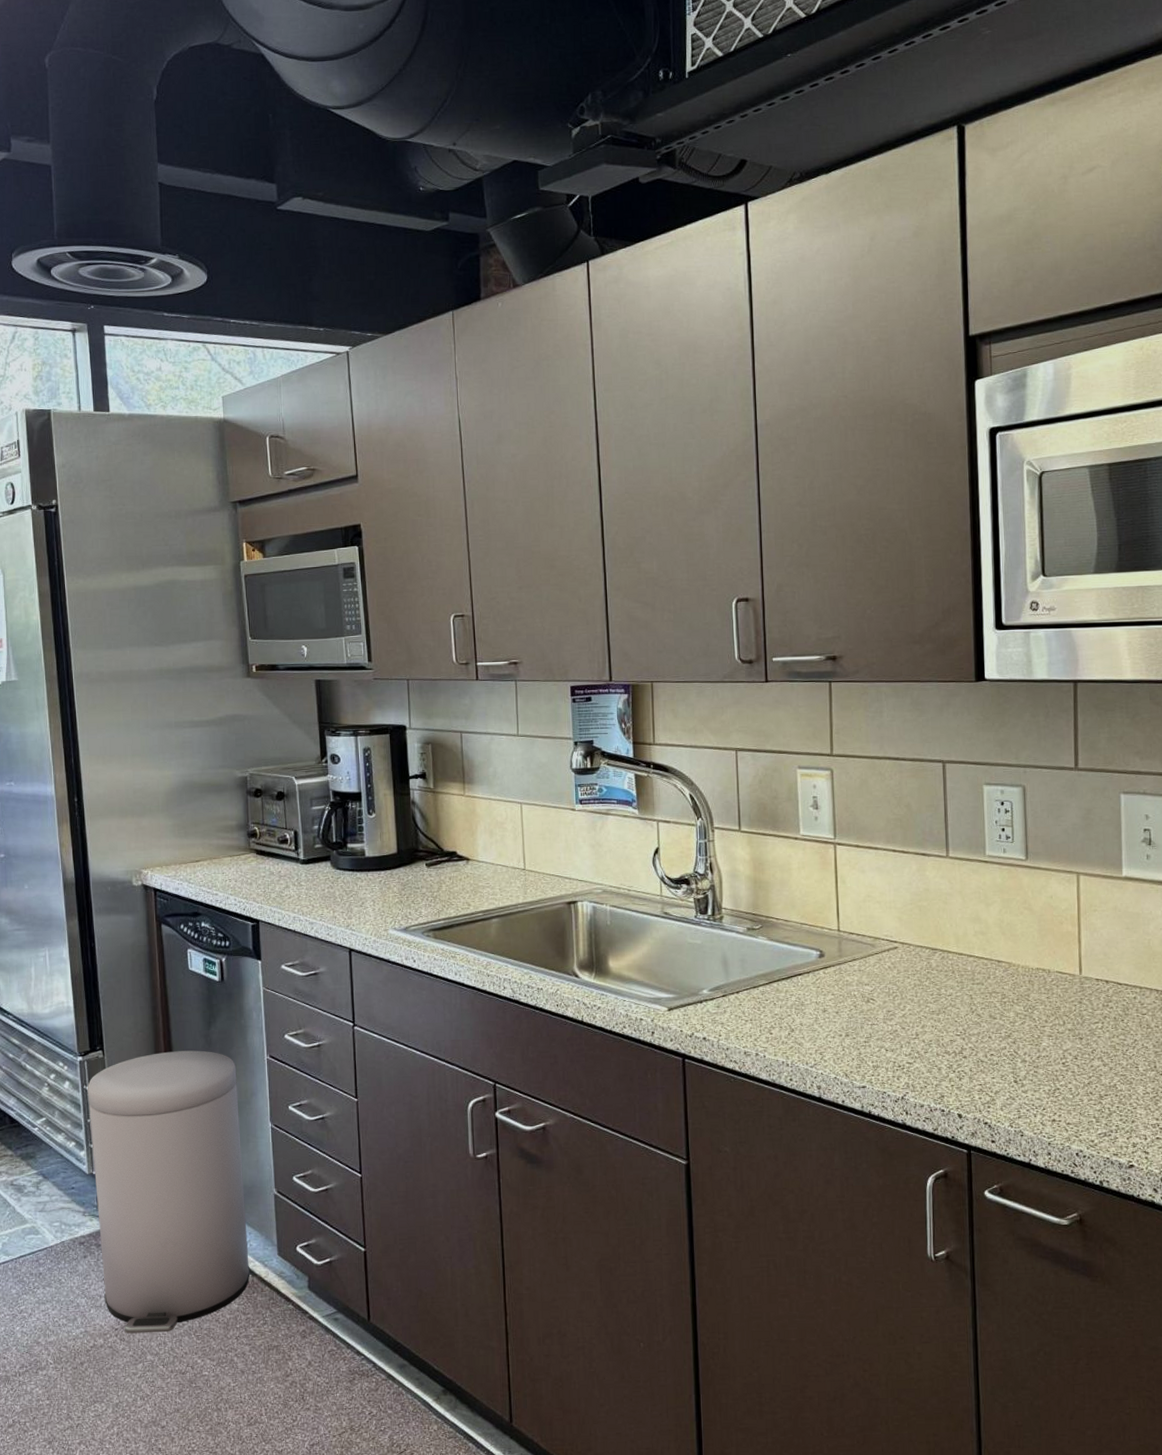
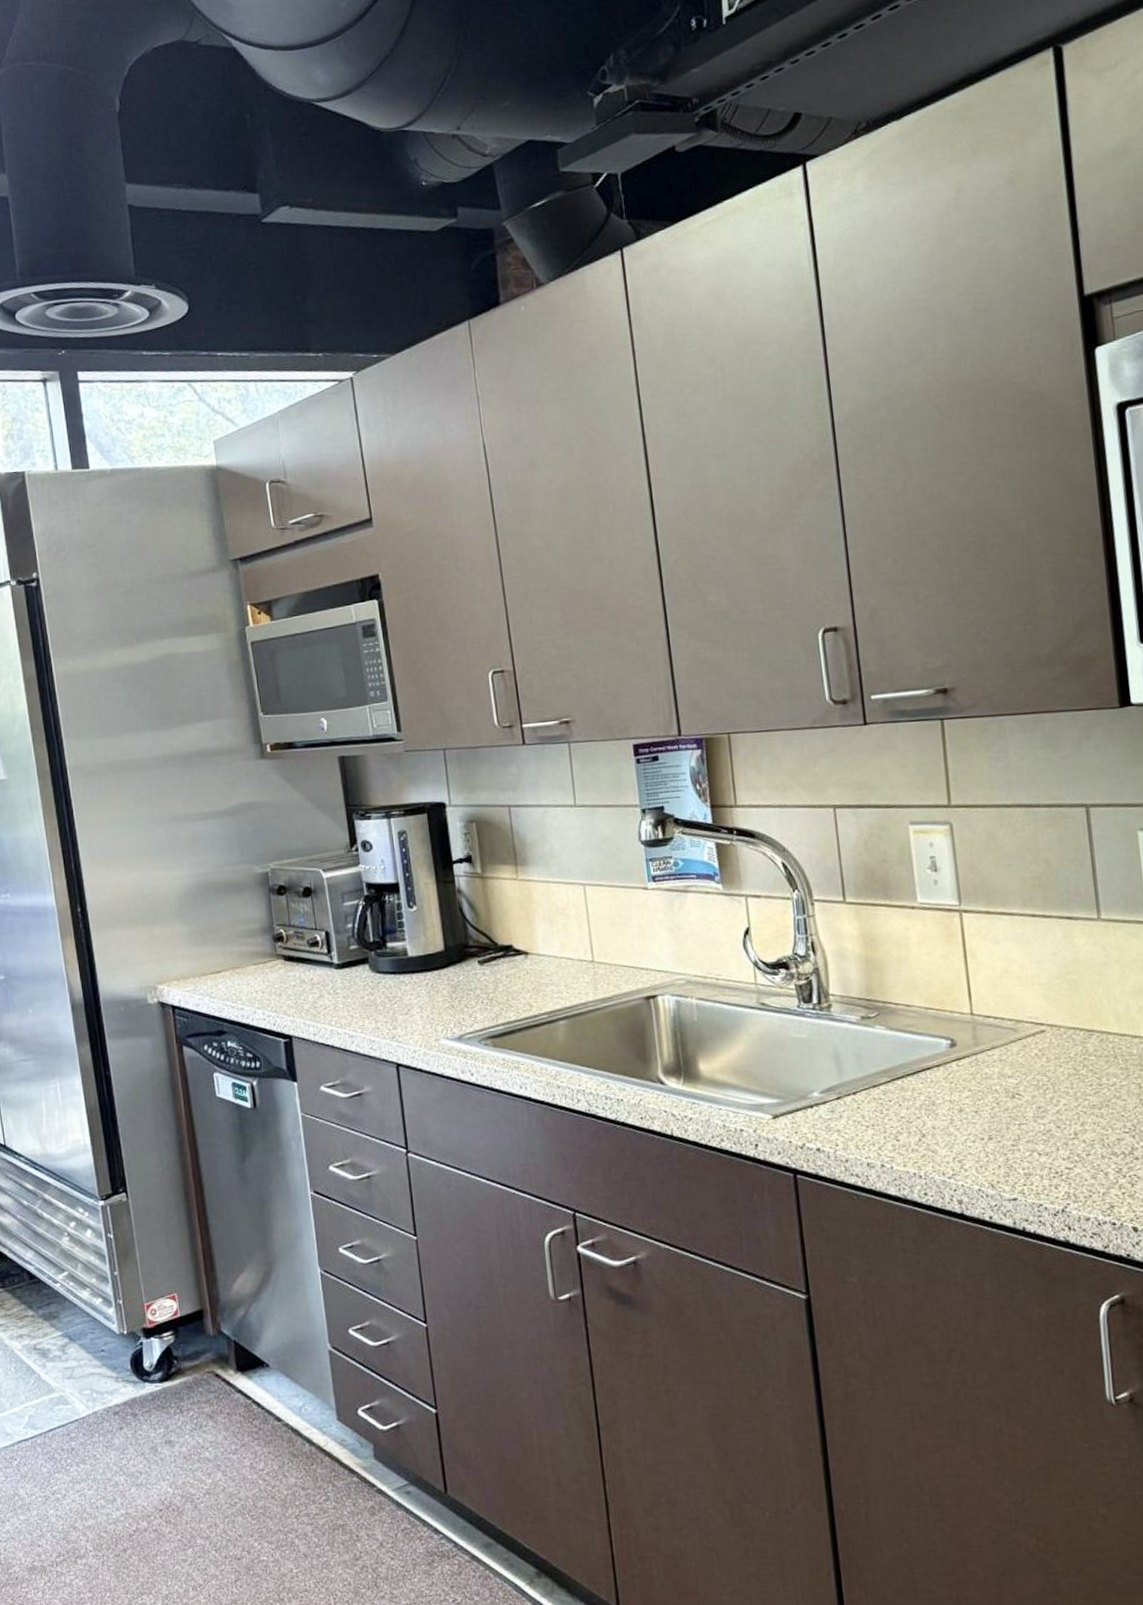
pedal bin: present [88,1050,250,1334] -> none [112,1188,308,1515]

